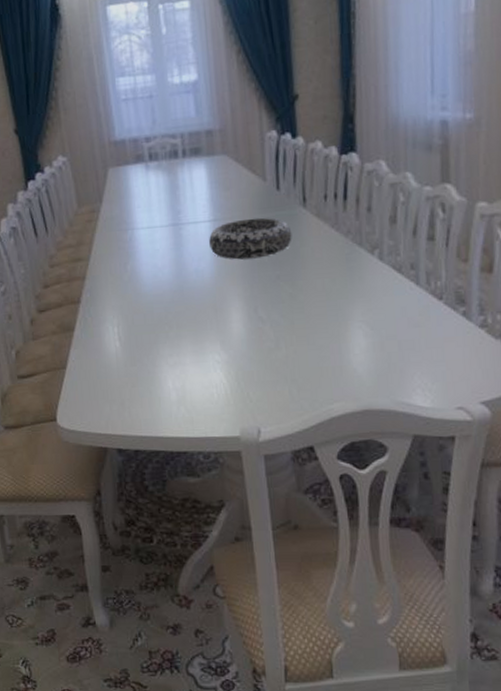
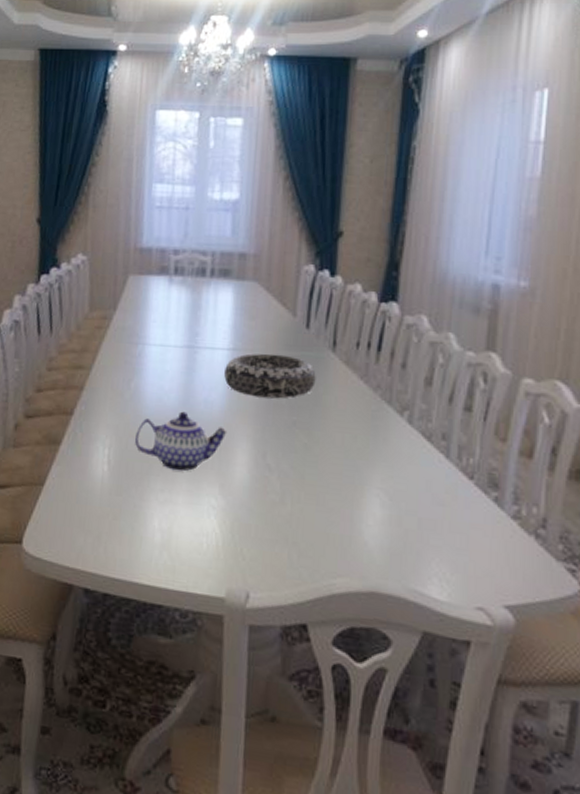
teapot: none [138,283,220,337] -> present [134,411,228,472]

